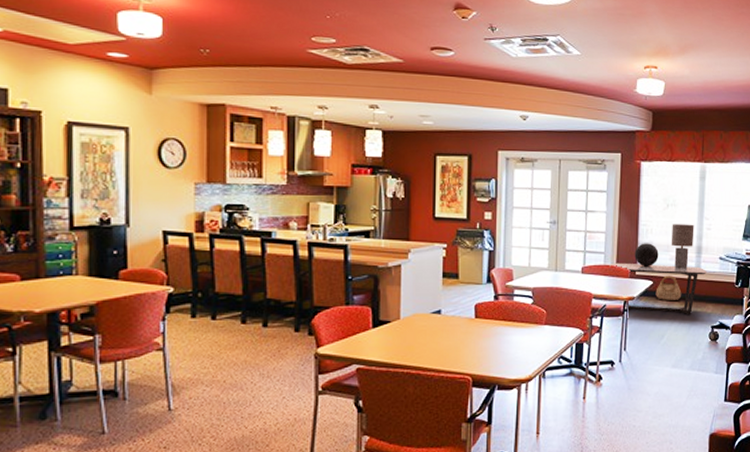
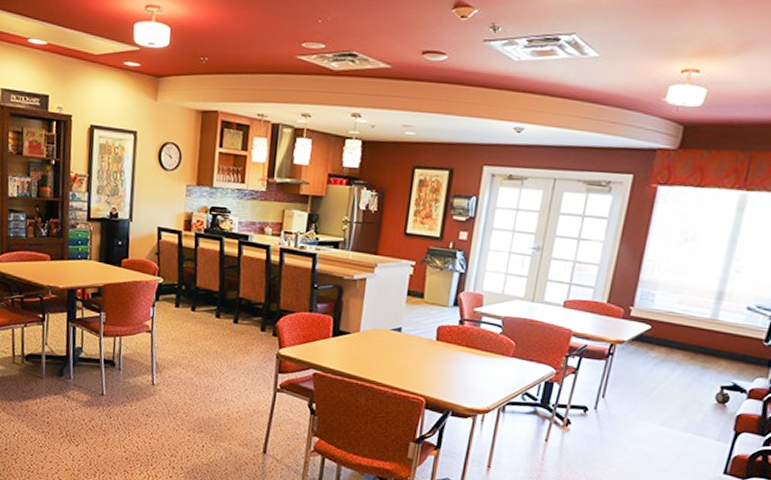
coffee table: present [610,262,706,316] -> none [598,299,726,370]
decorative globe: present [634,243,659,266] -> none [631,280,665,309]
basket: present [655,275,682,302] -> none [652,321,688,352]
lamp: present [671,224,694,269] -> none [682,261,718,316]

